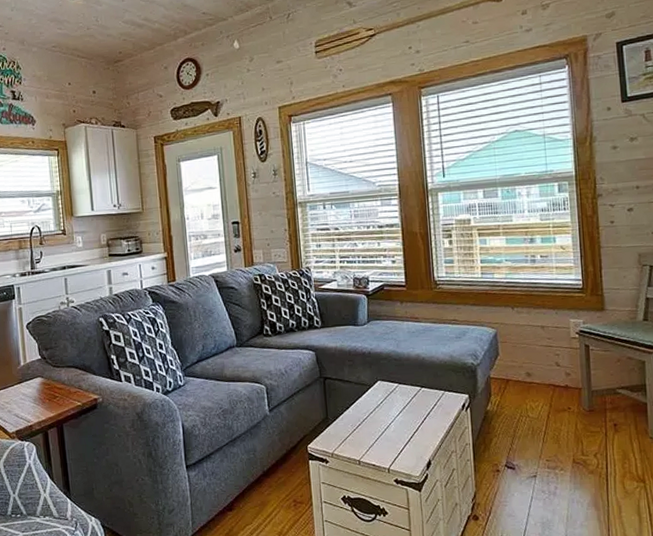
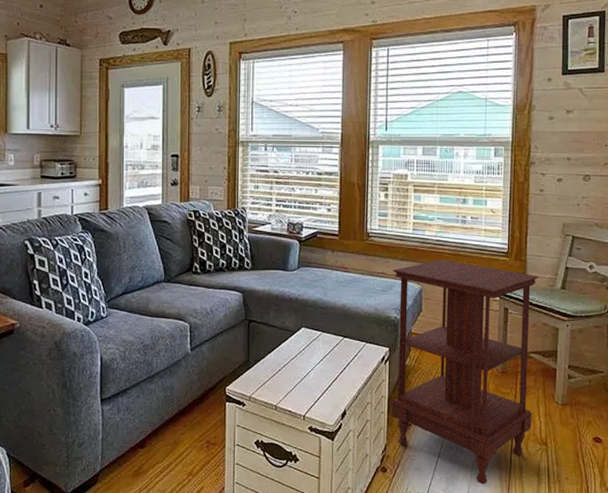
side table: none [464,301,627,527] -> present [391,260,539,485]

